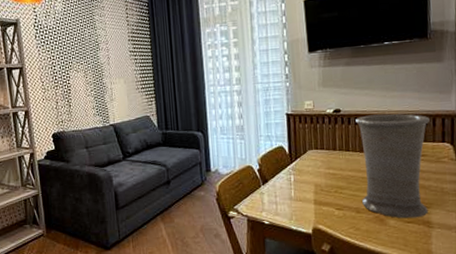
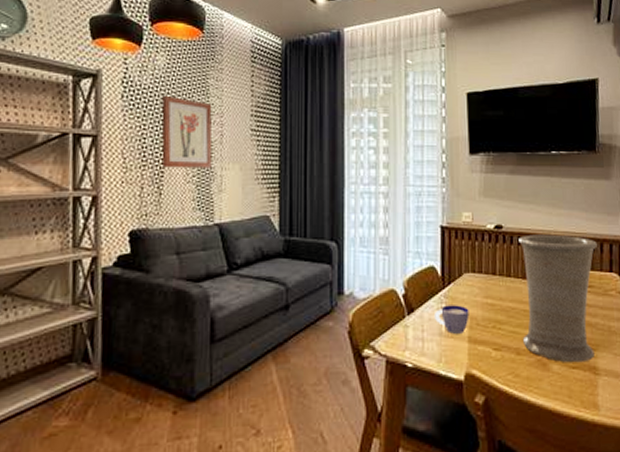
wall art: none [63,32,104,87] -> present [161,95,213,168]
cup: none [284,175,315,198] -> present [433,305,469,334]

